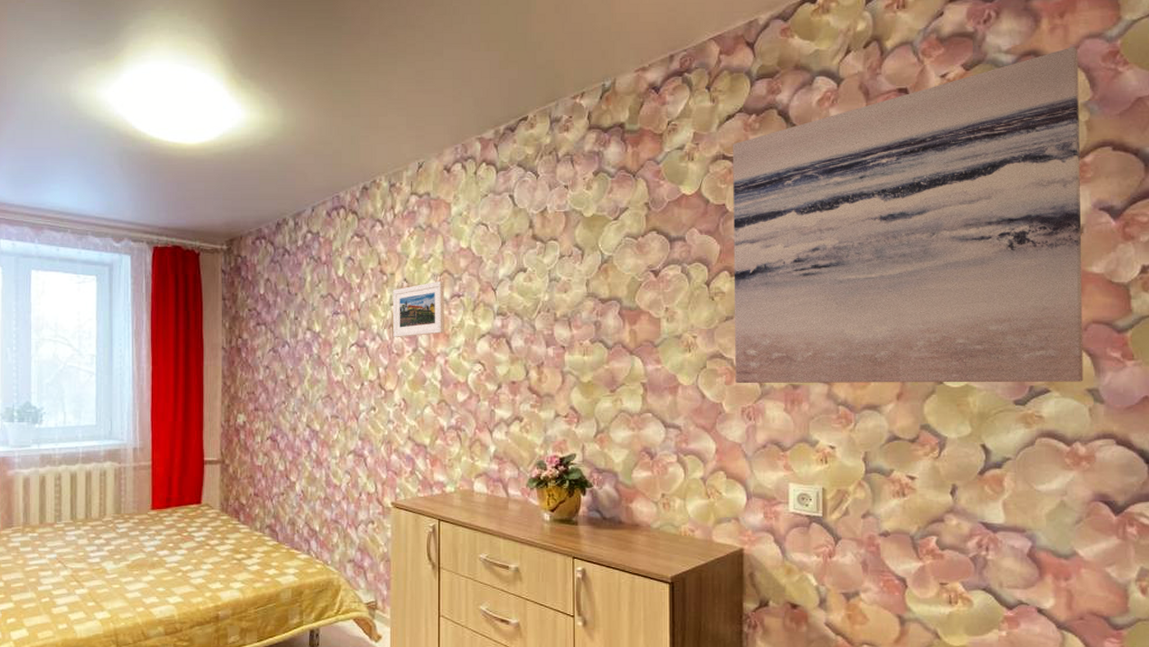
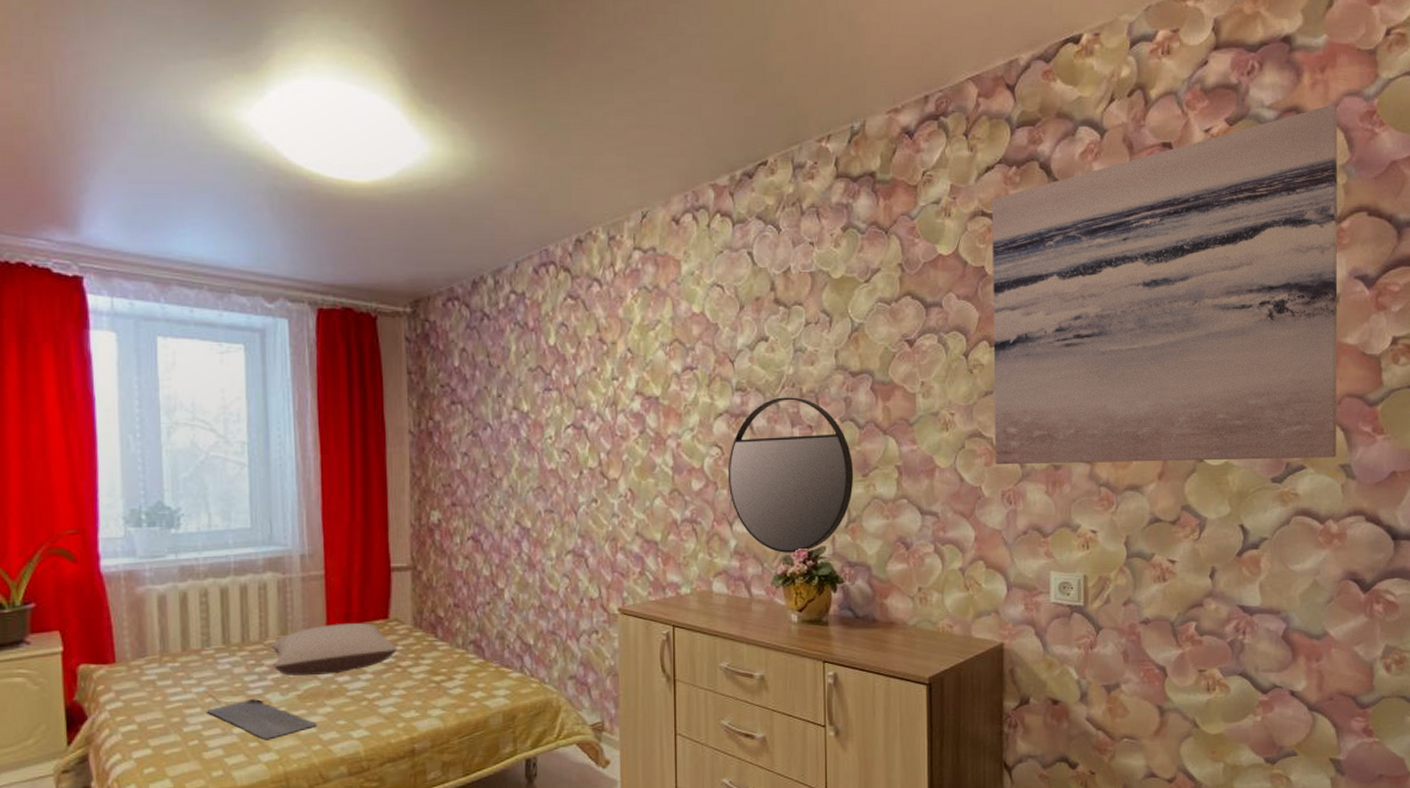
bath mat: none [56,565,142,601] -> present [207,698,317,740]
pillow: none [108,506,207,549] -> present [271,622,397,676]
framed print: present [392,280,444,338] -> none [614,351,676,418]
home mirror: none [489,321,603,459] -> present [727,397,854,553]

